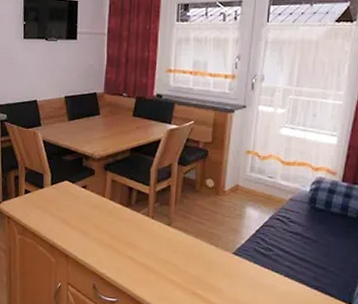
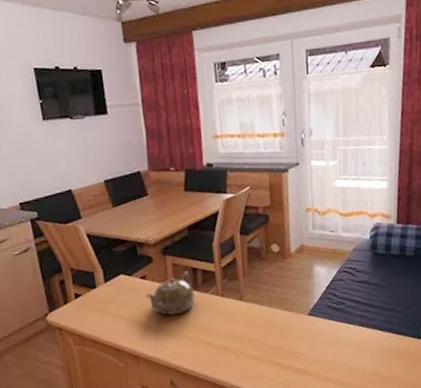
teapot: none [84,189,127,226] -> present [146,271,195,316]

